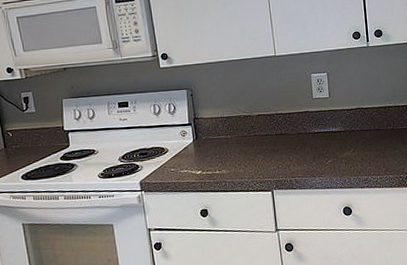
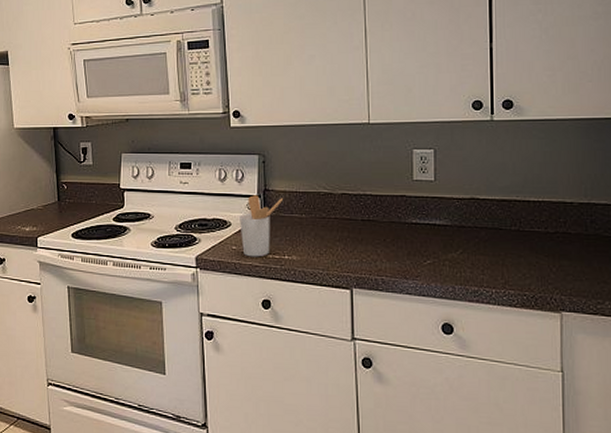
utensil holder: none [175,123,211,176] -> present [240,195,284,257]

